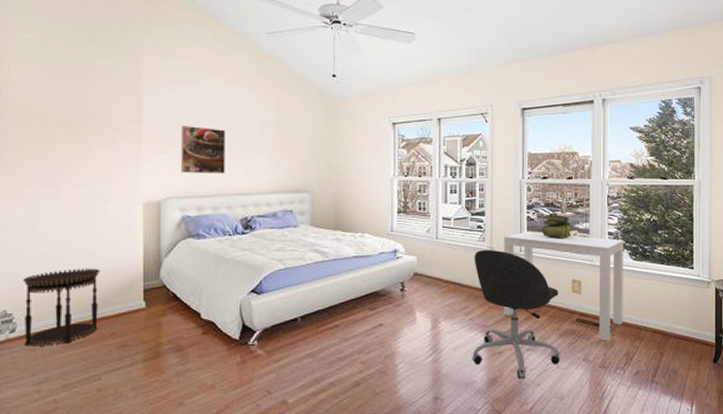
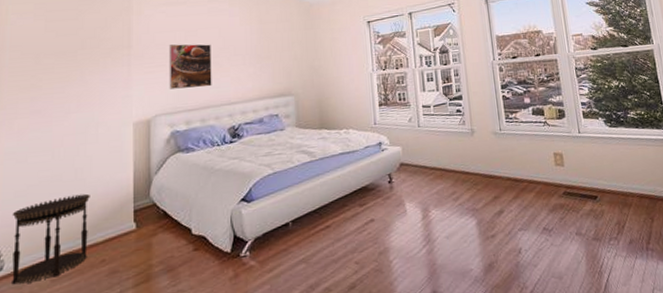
office chair: present [472,249,561,379] -> none [456,131,554,262]
desk: present [503,231,623,341] -> none [483,108,609,212]
stack of books: present [542,215,572,238] -> none [517,91,546,114]

